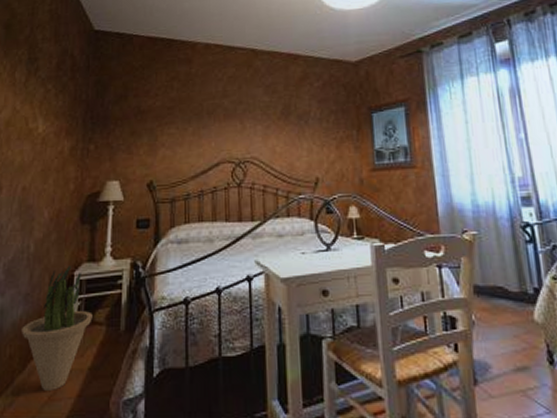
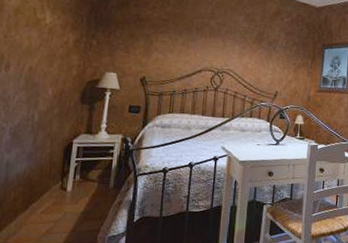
potted plant: present [20,265,93,390] -> none [24,135,87,226]

